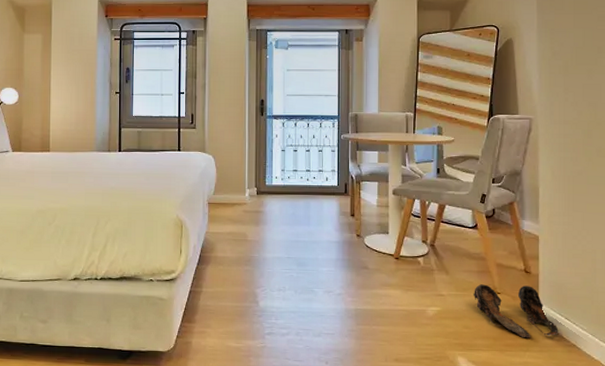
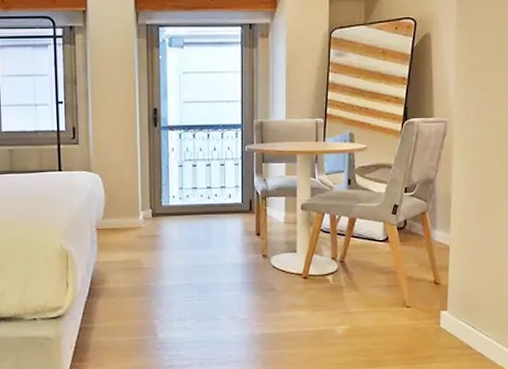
shoes: present [473,284,559,339] -> none [382,297,465,350]

